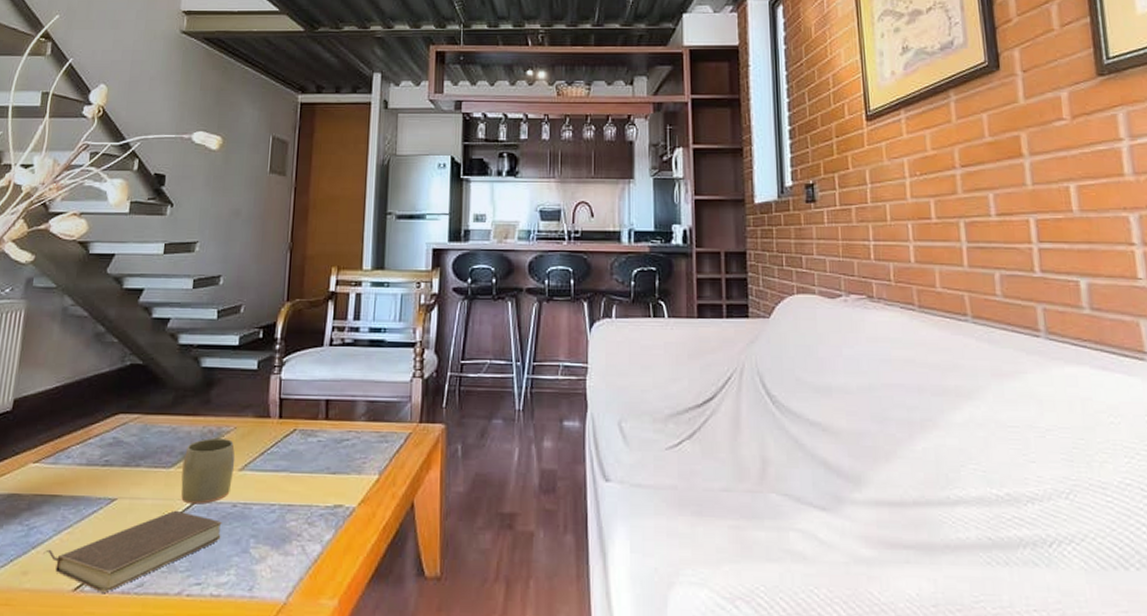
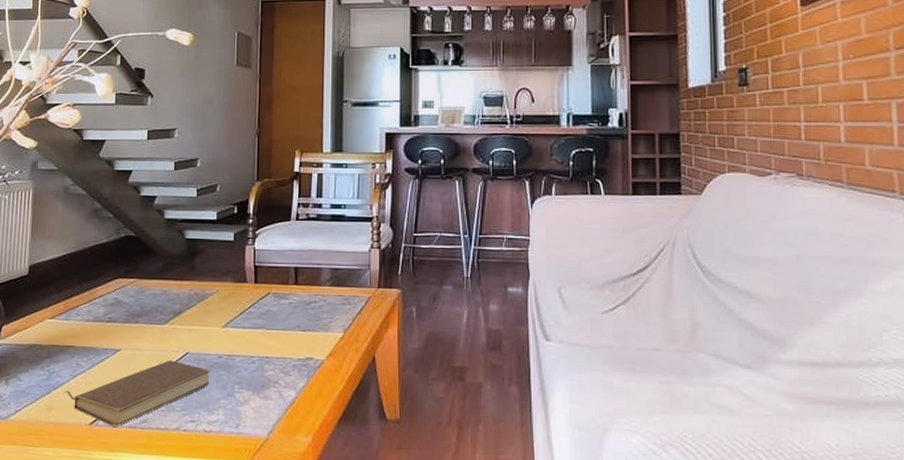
mug: present [181,438,235,504] -> none [174,300,219,355]

